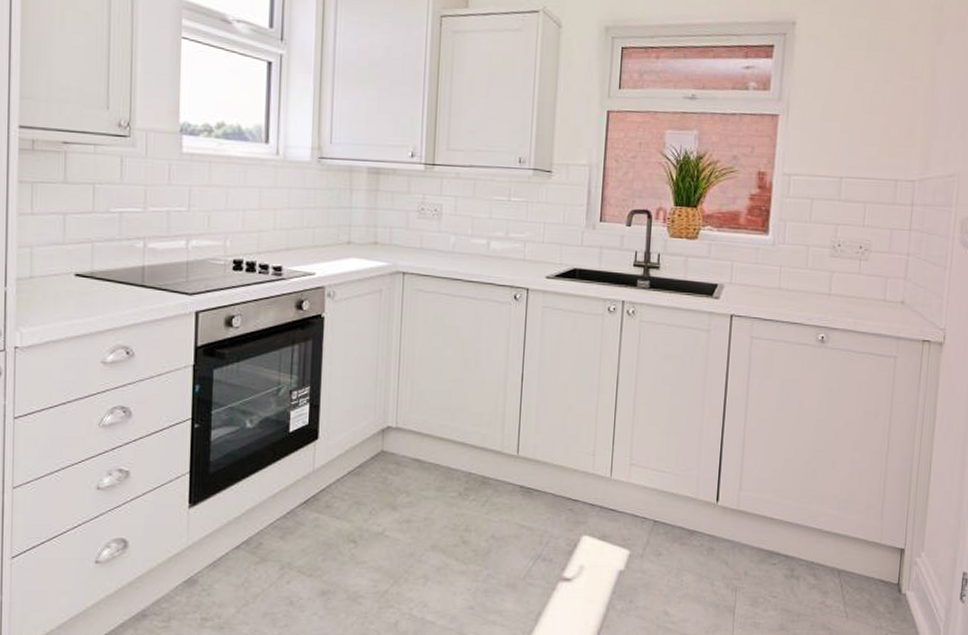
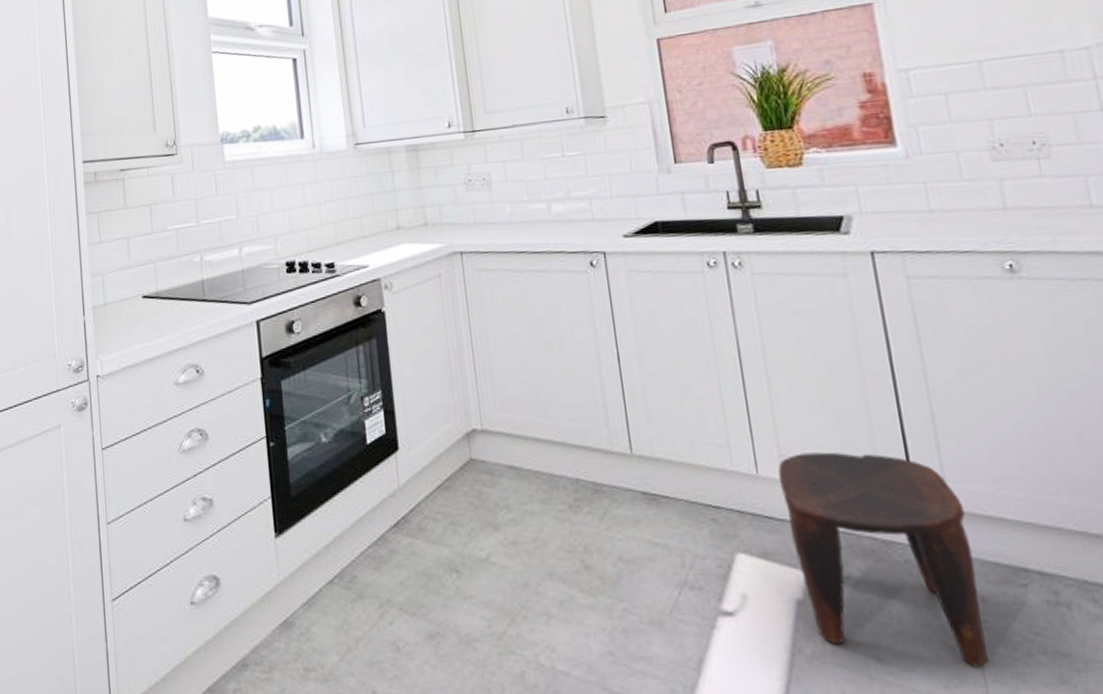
stool: none [626,463,749,618] -> present [778,452,989,667]

